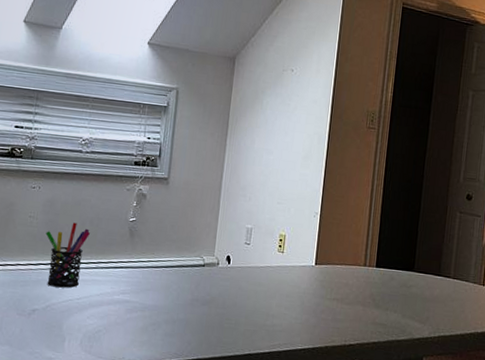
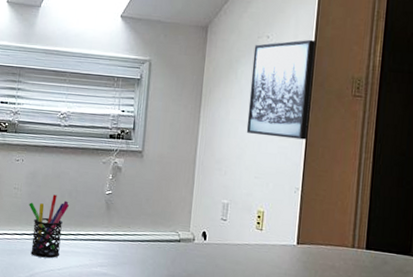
wall art: none [270,74,336,168] -> present [246,39,317,140]

